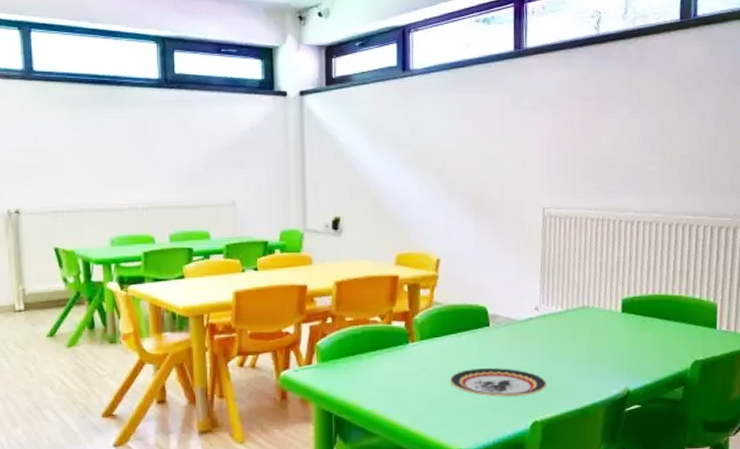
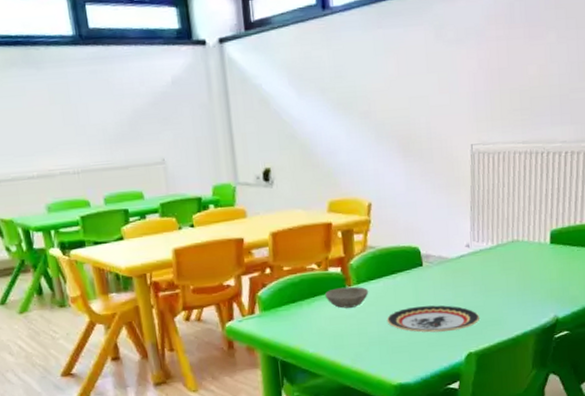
bowl: none [387,342,433,365] -> present [325,286,369,309]

